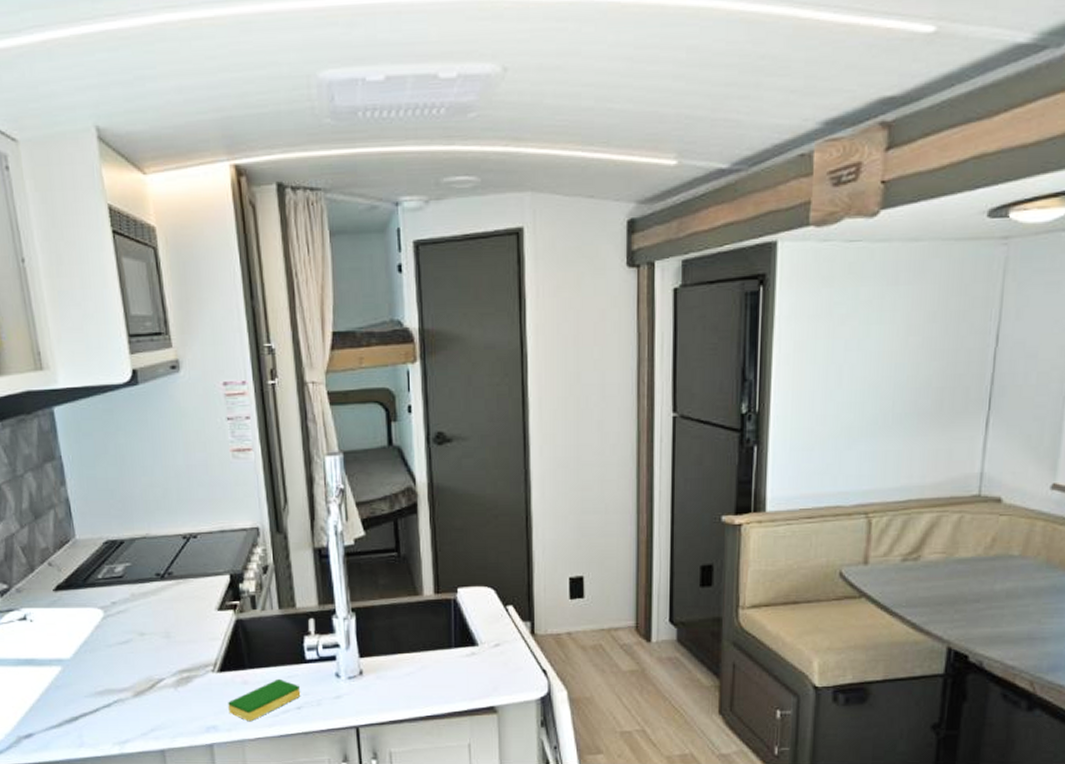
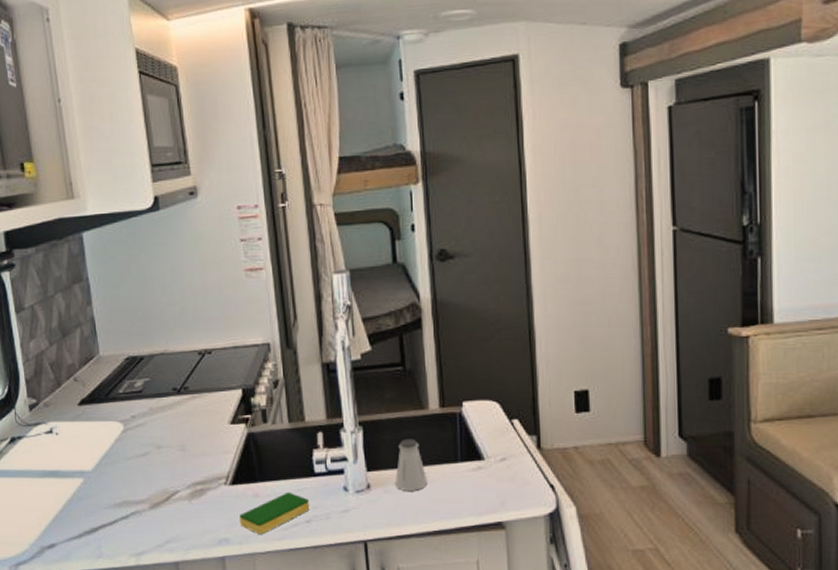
saltshaker: none [388,625,421,677] -> present [395,438,428,491]

